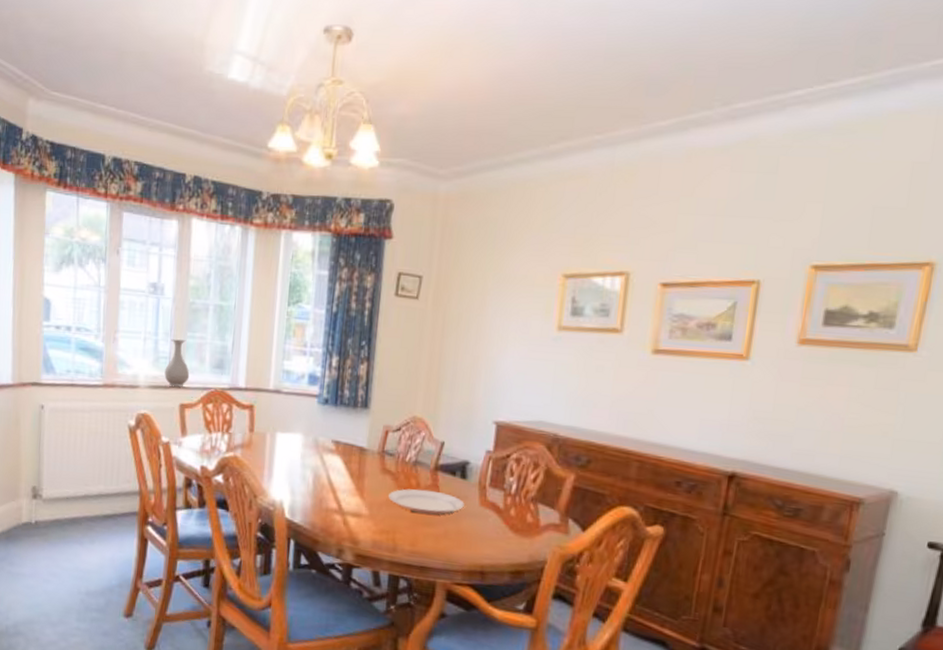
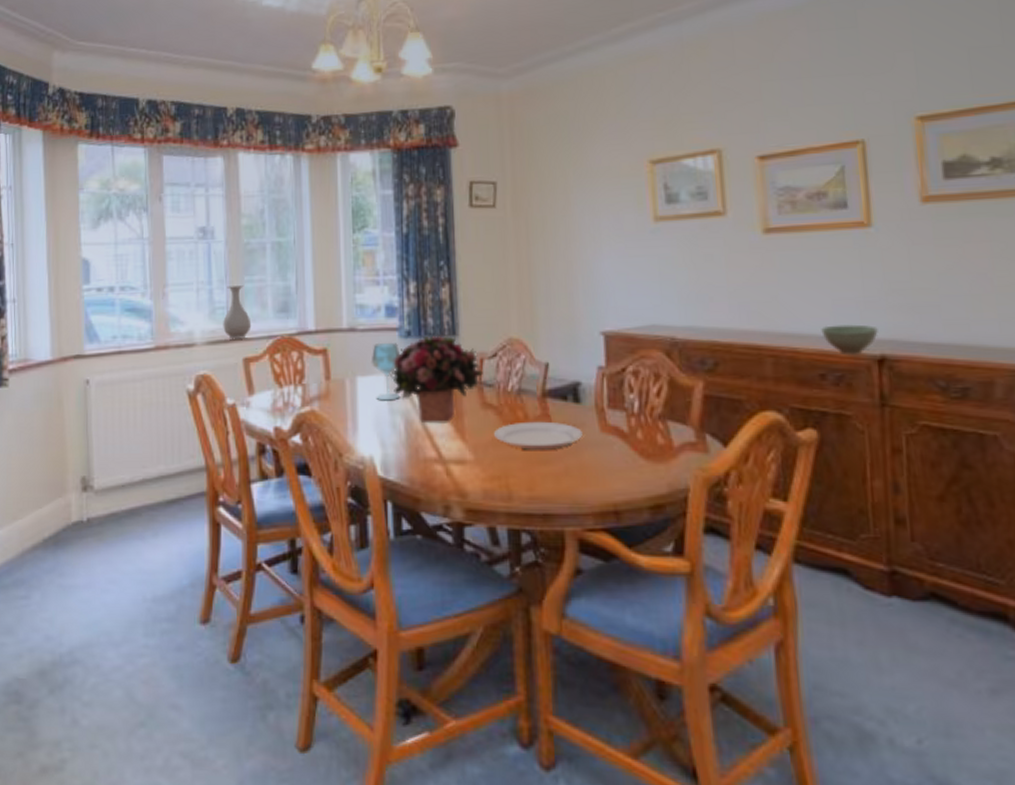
wine glass: none [290,406,317,457] -> present [371,343,400,401]
bouquet: none [304,404,387,482] -> present [388,333,483,424]
bowl: none [685,441,735,471] -> present [821,324,879,357]

